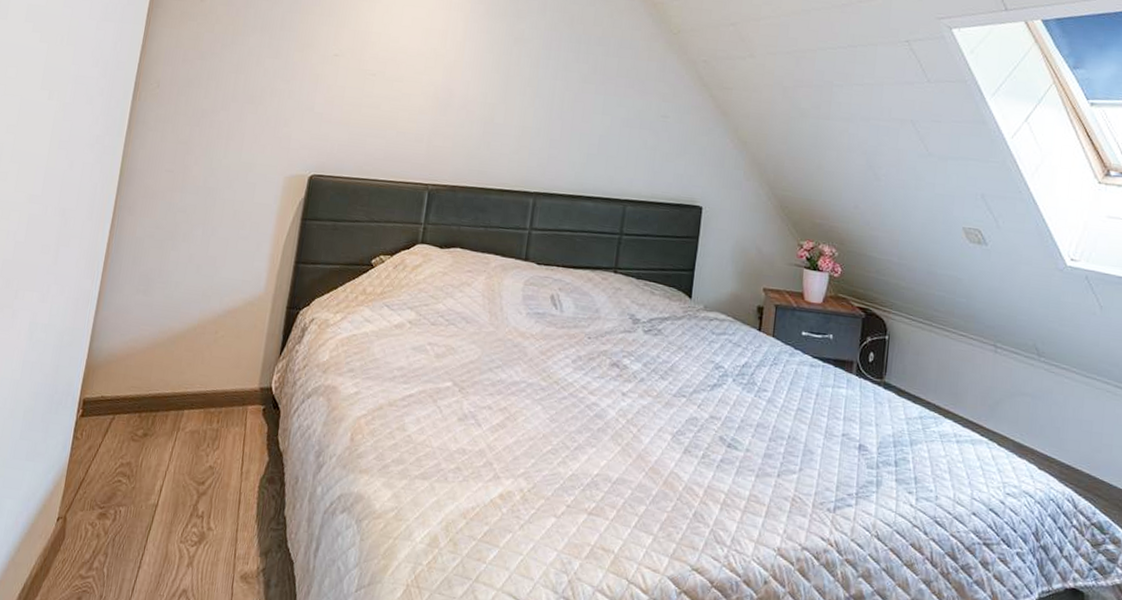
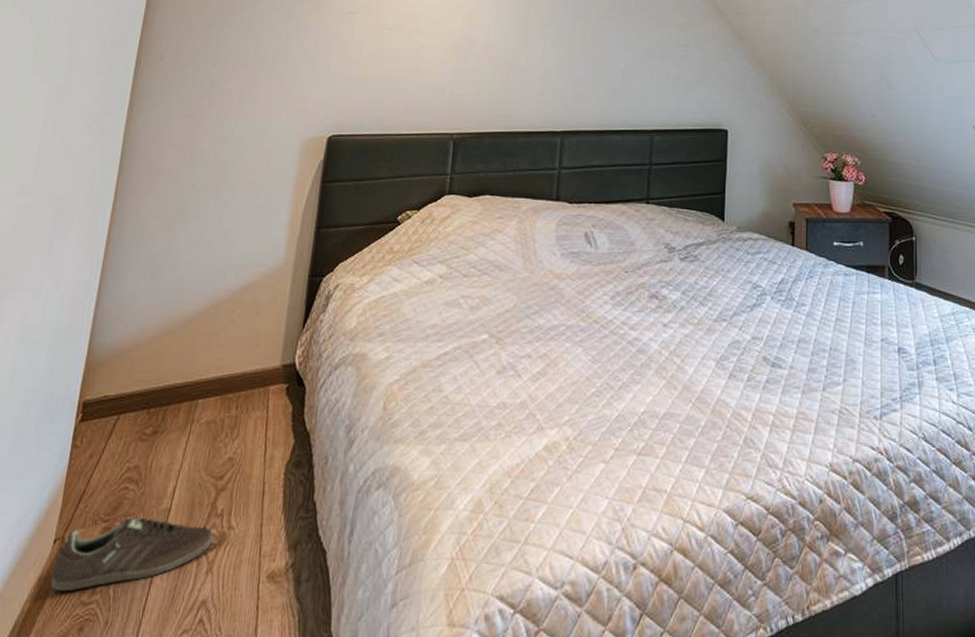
sneaker: none [54,507,195,565] -> present [50,517,214,592]

